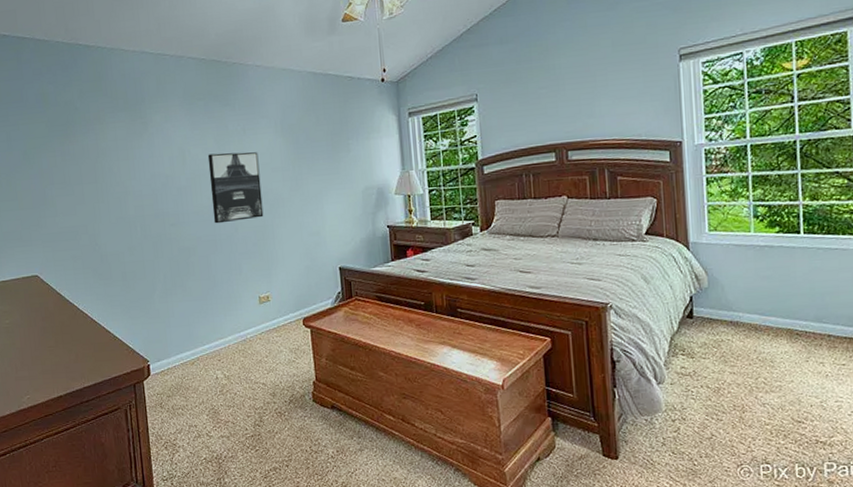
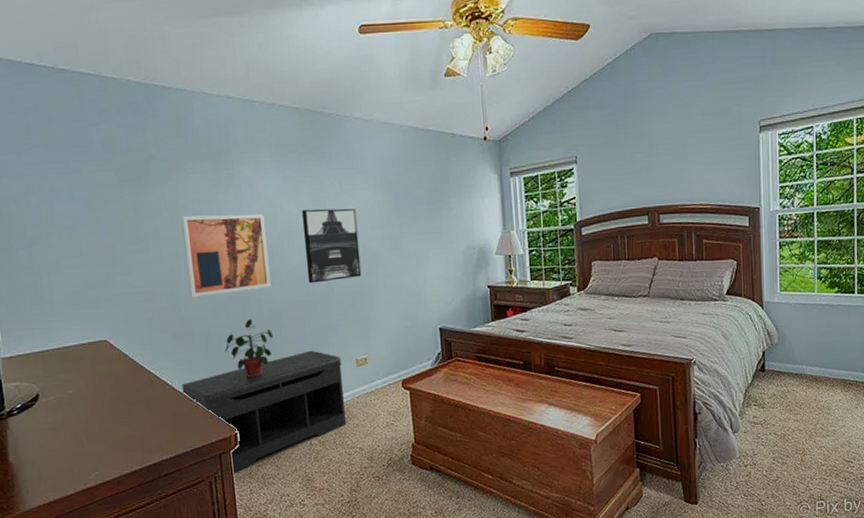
wall art: none [100,159,180,238] -> present [180,214,271,298]
bench: none [101,287,250,402] -> present [181,350,346,472]
potted plant: none [138,257,183,312] -> present [224,319,274,378]

